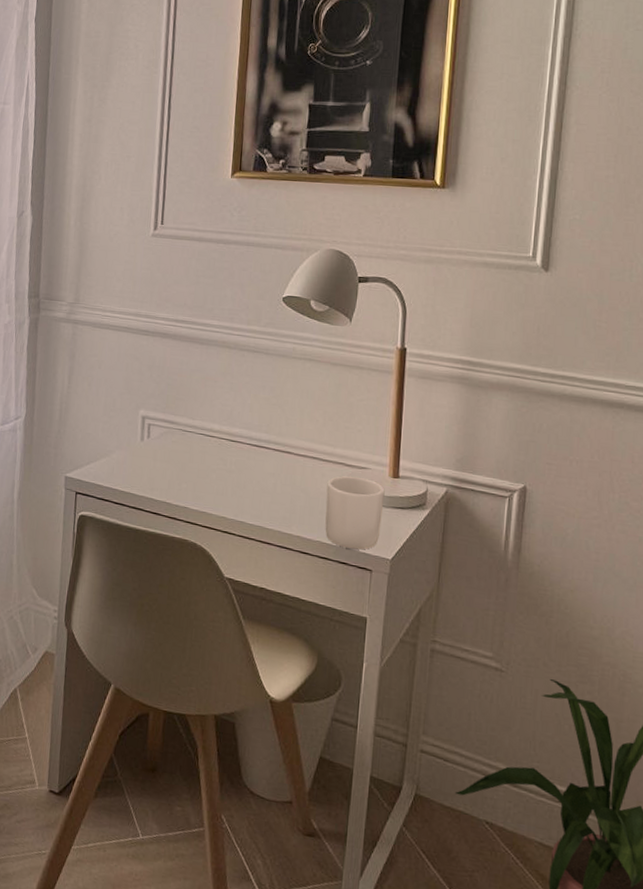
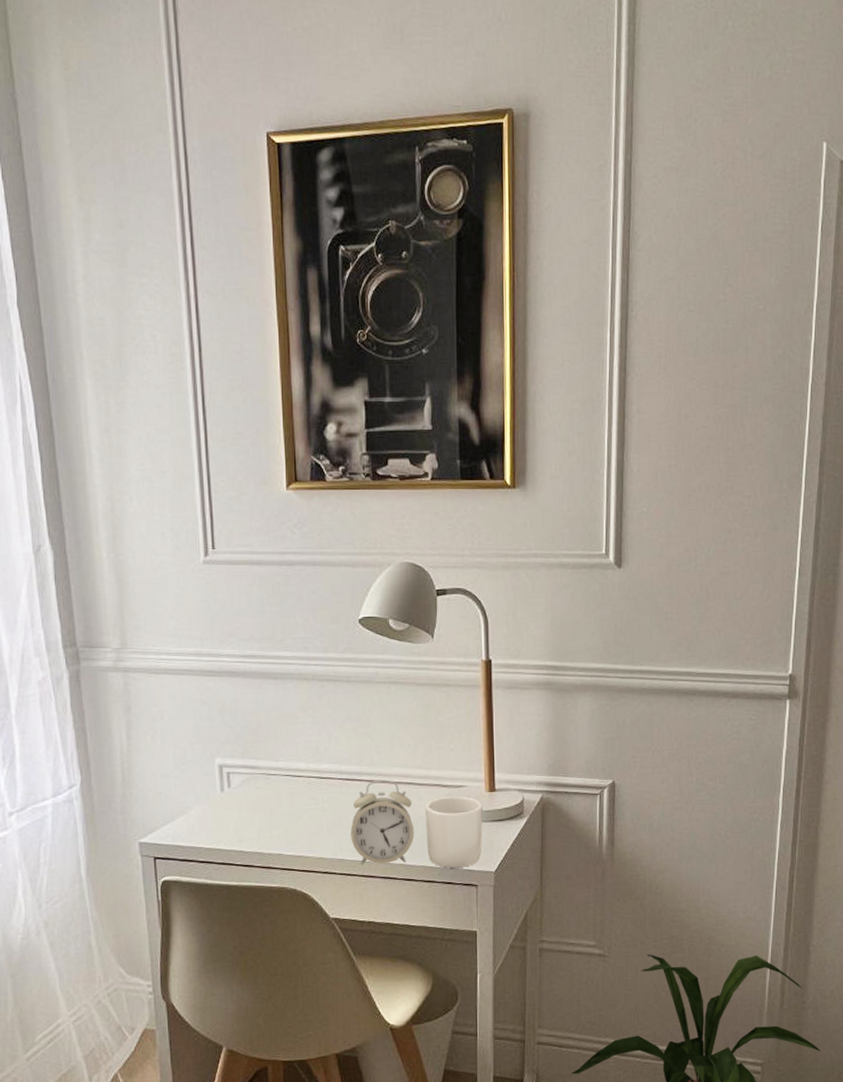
alarm clock: none [252,450,315,535] -> present [350,779,415,865]

